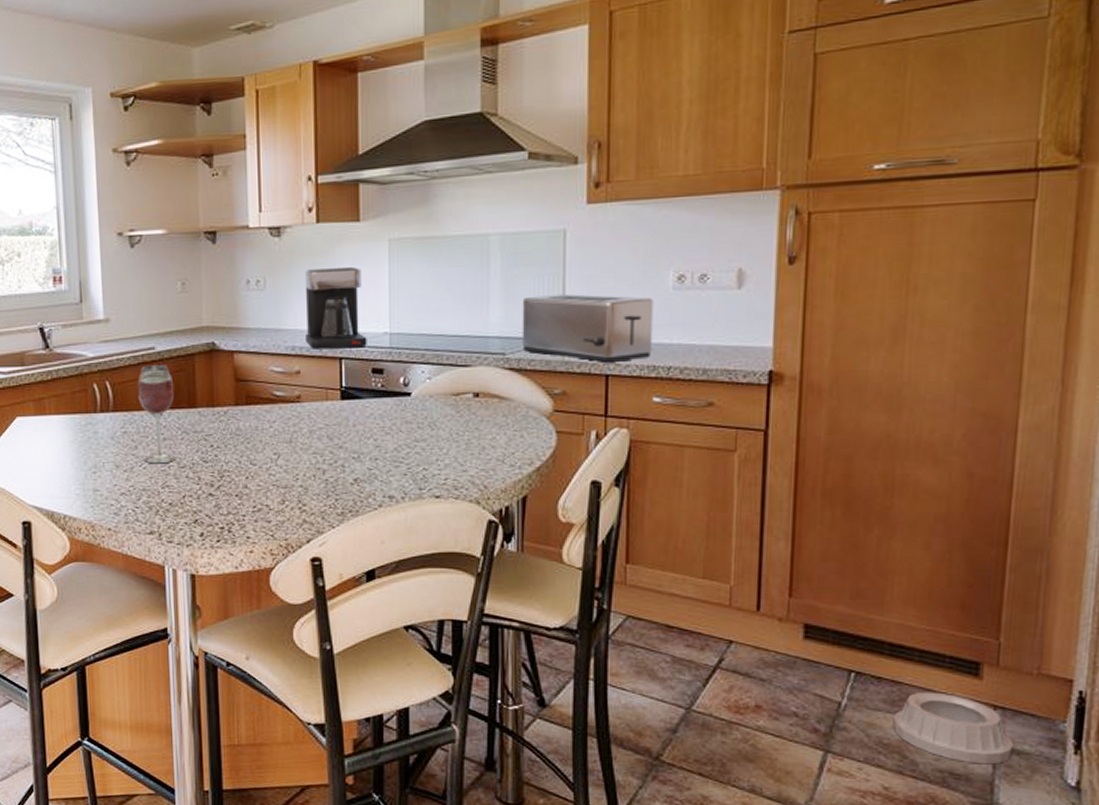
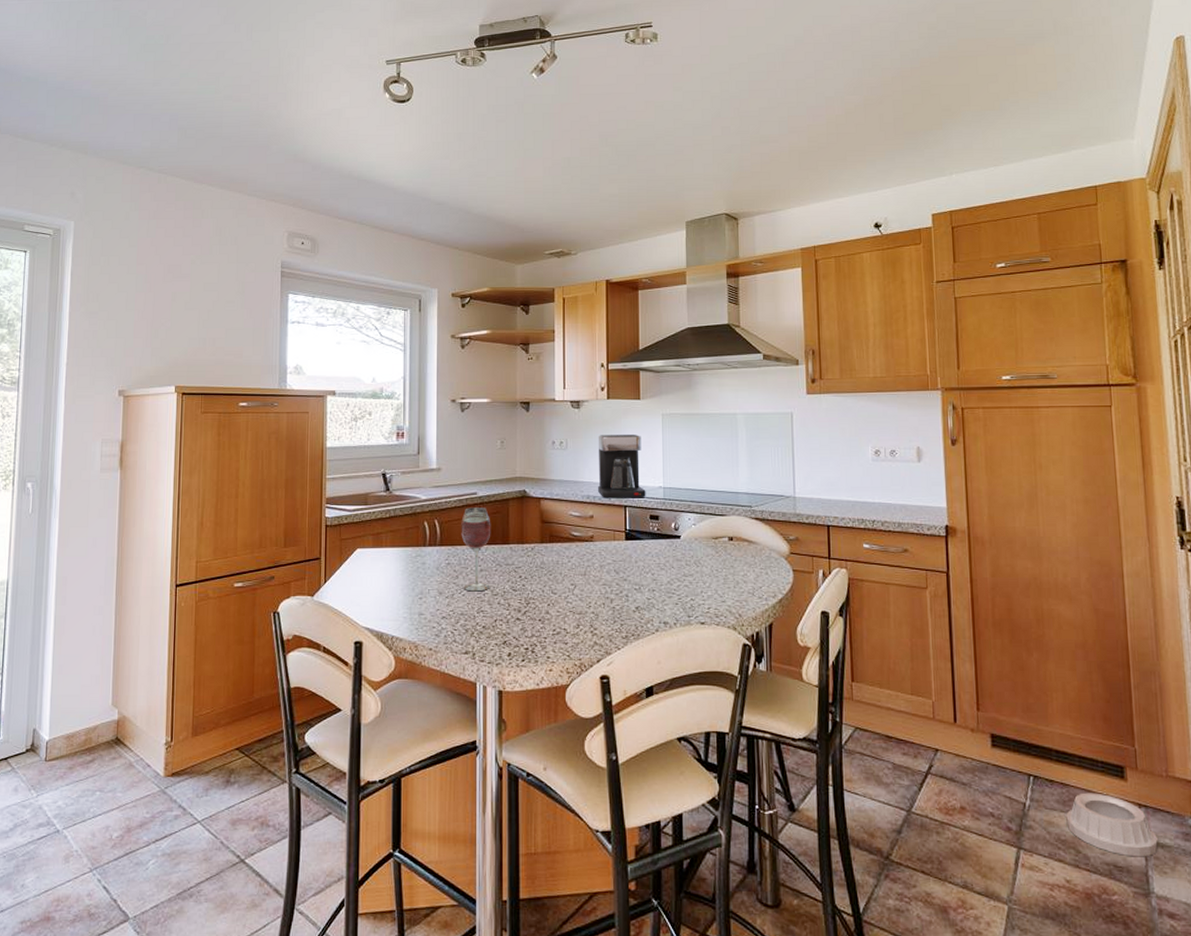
toaster: present [522,293,654,362] -> none [763,461,860,515]

